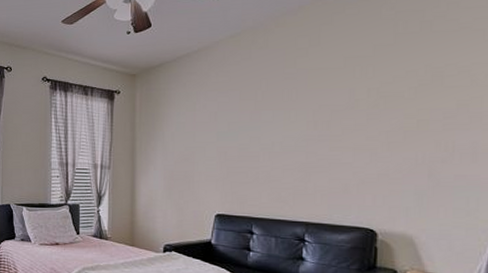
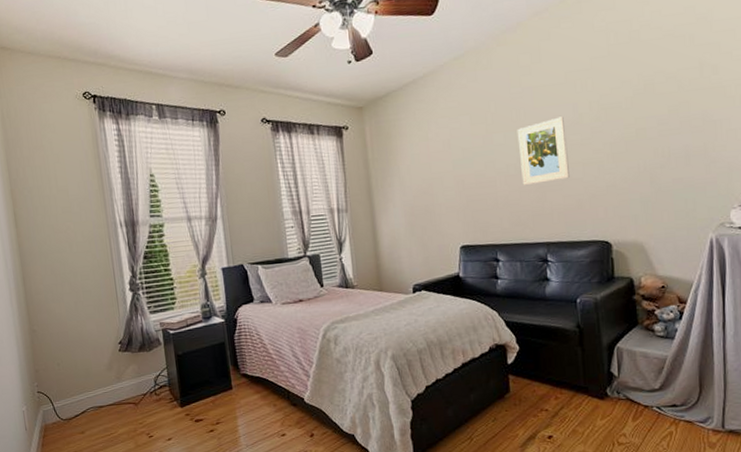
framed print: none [286,100,339,163] -> present [517,116,570,185]

